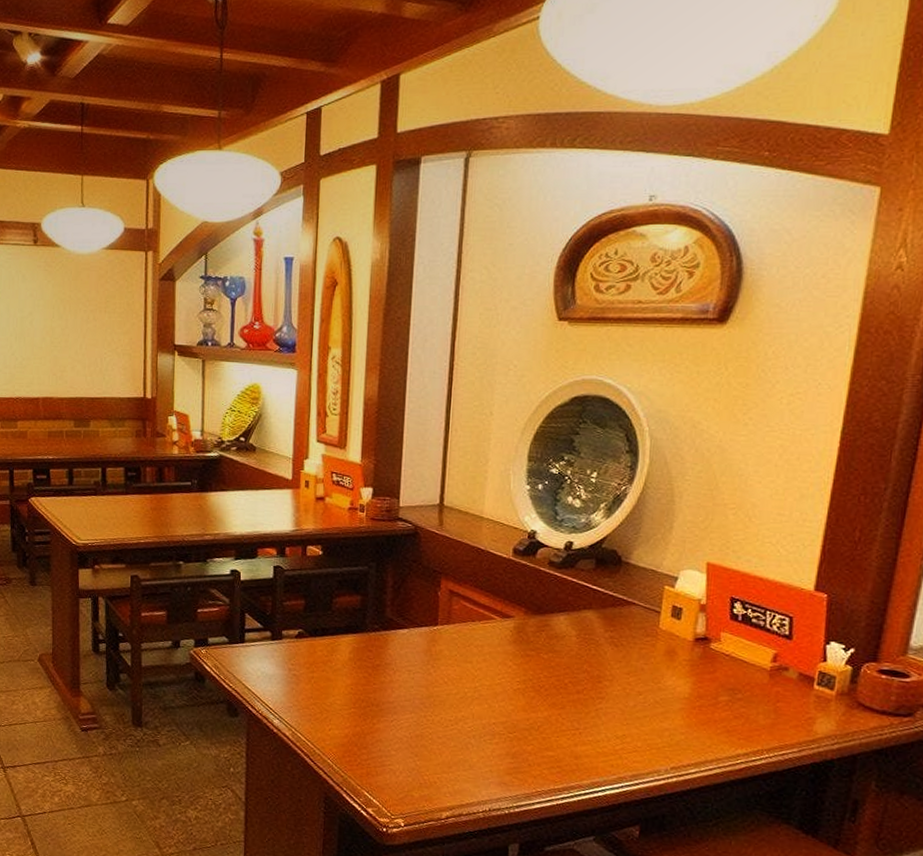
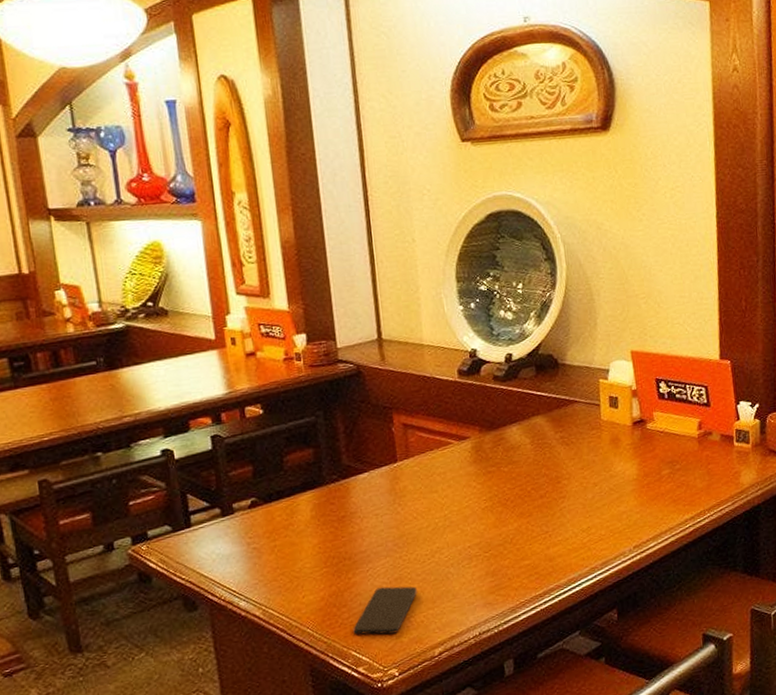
smartphone: none [369,739,435,786] -> present [353,586,417,635]

